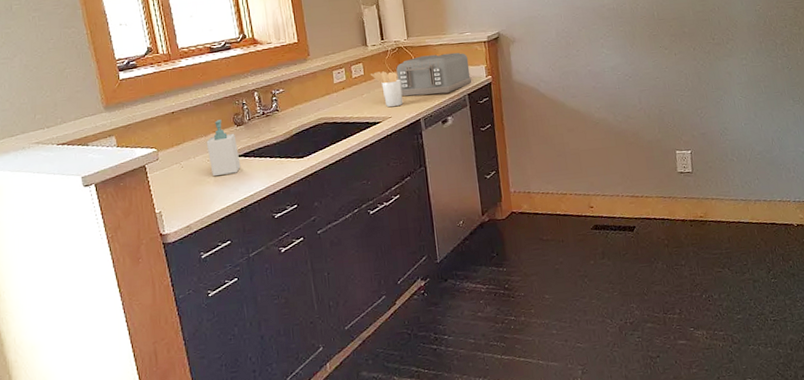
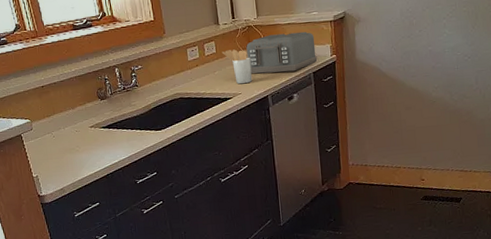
soap bottle: present [206,120,241,177] -> none [74,94,106,146]

